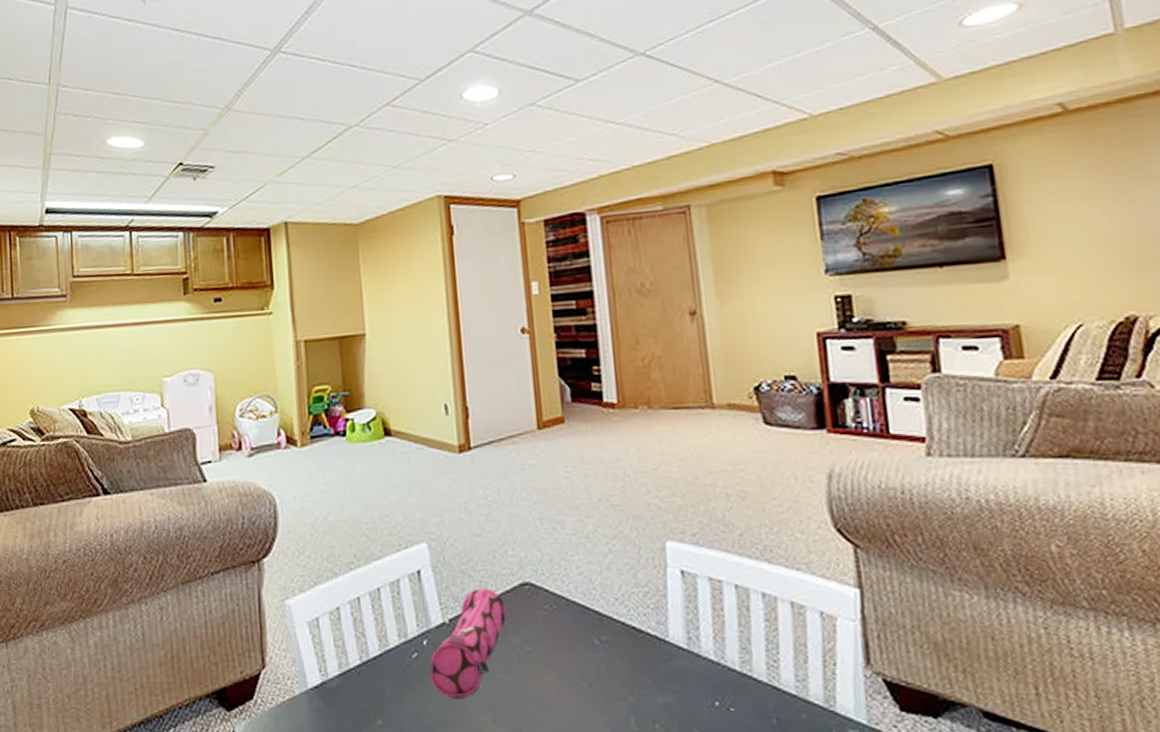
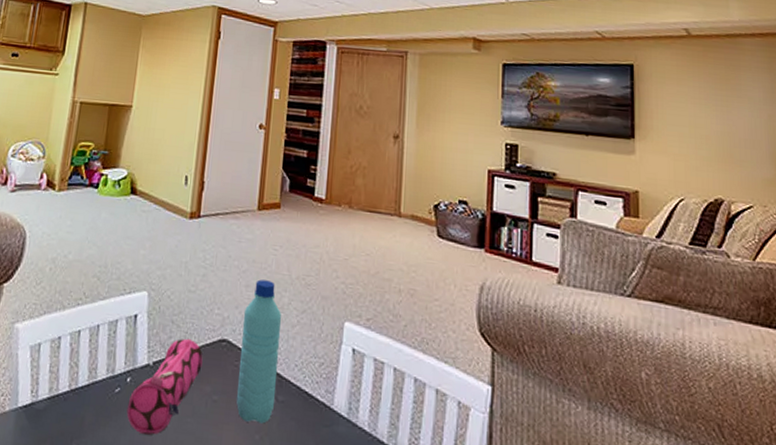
water bottle: none [543,508,599,669] -> present [236,279,282,424]

